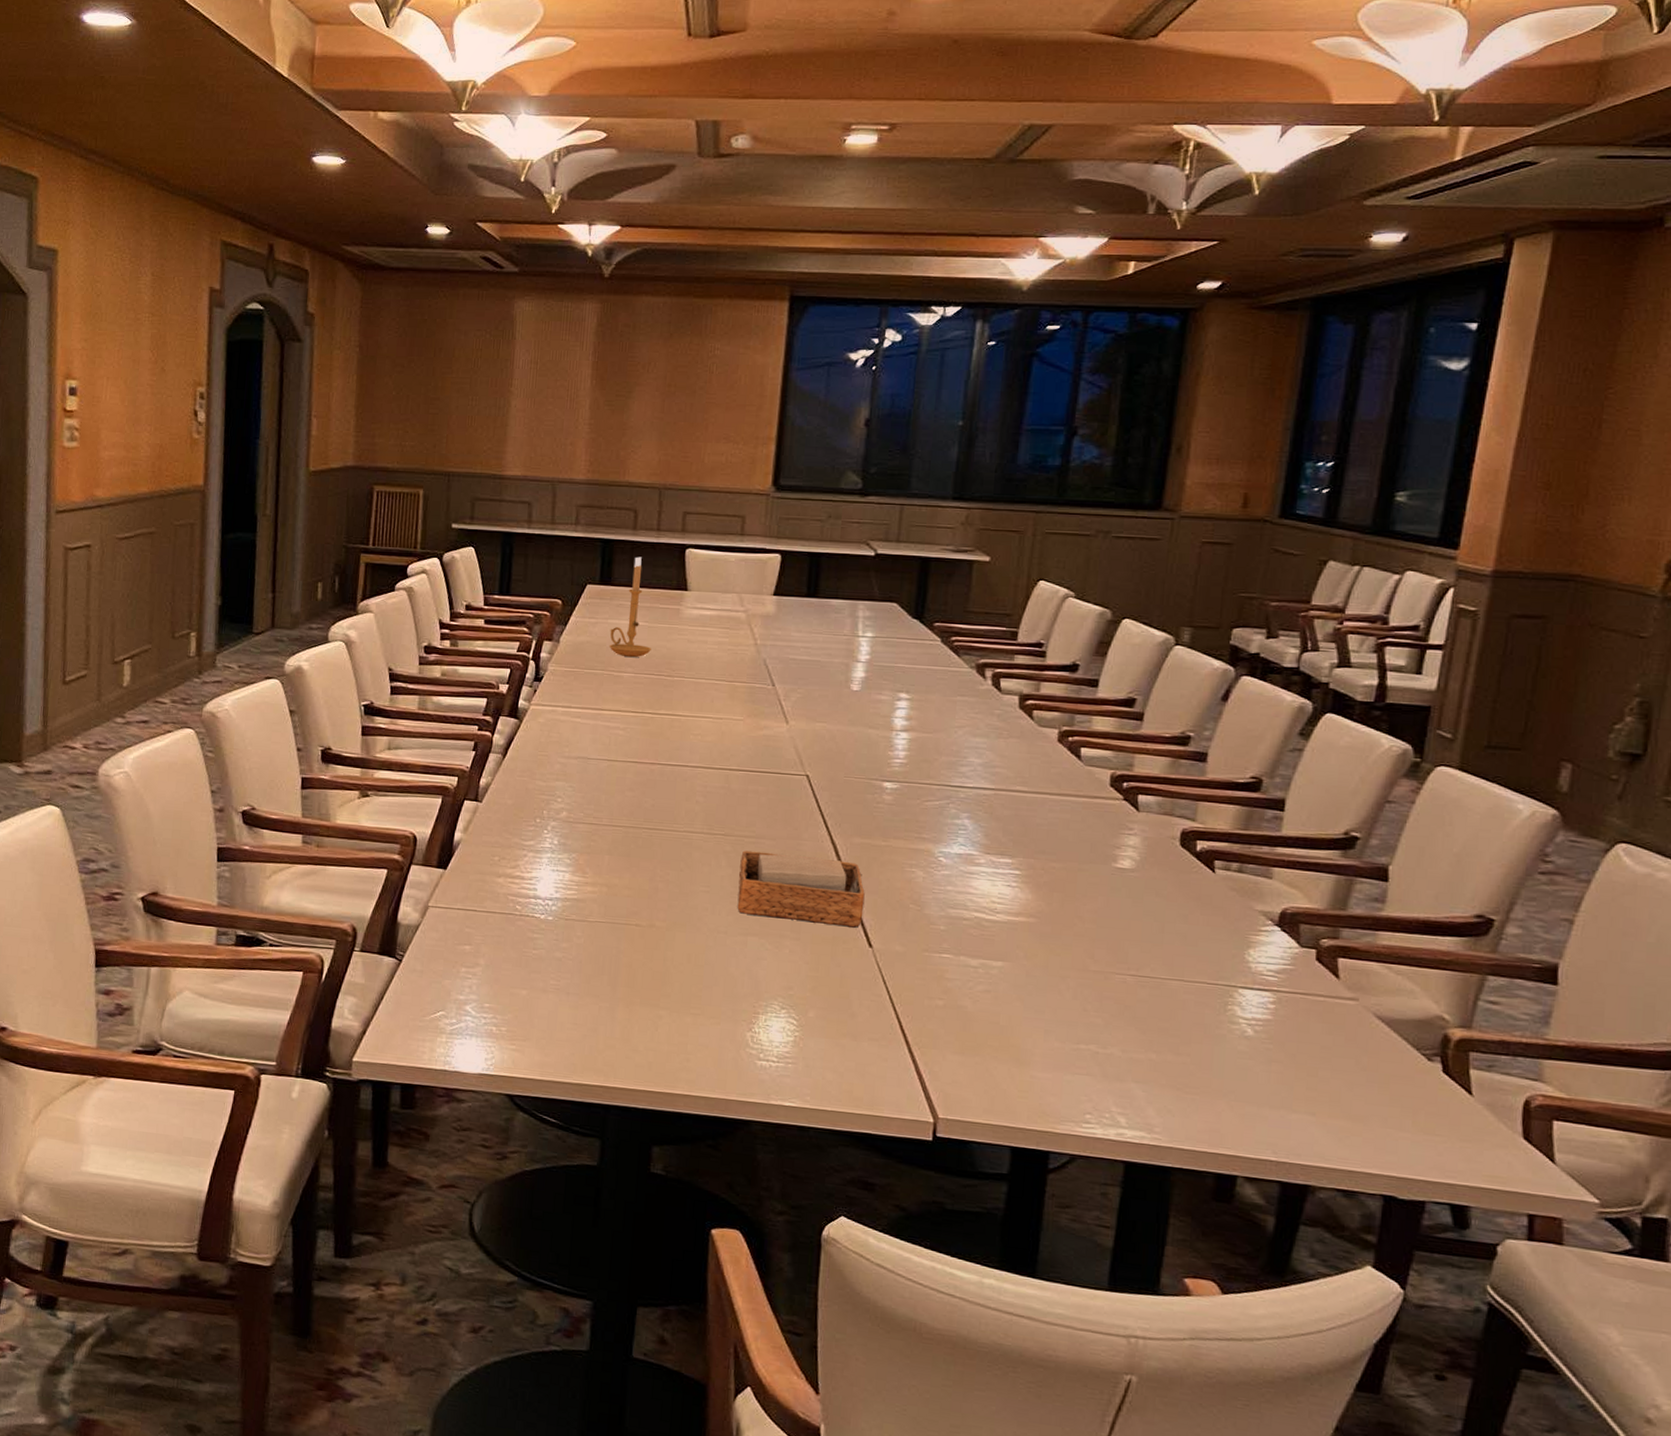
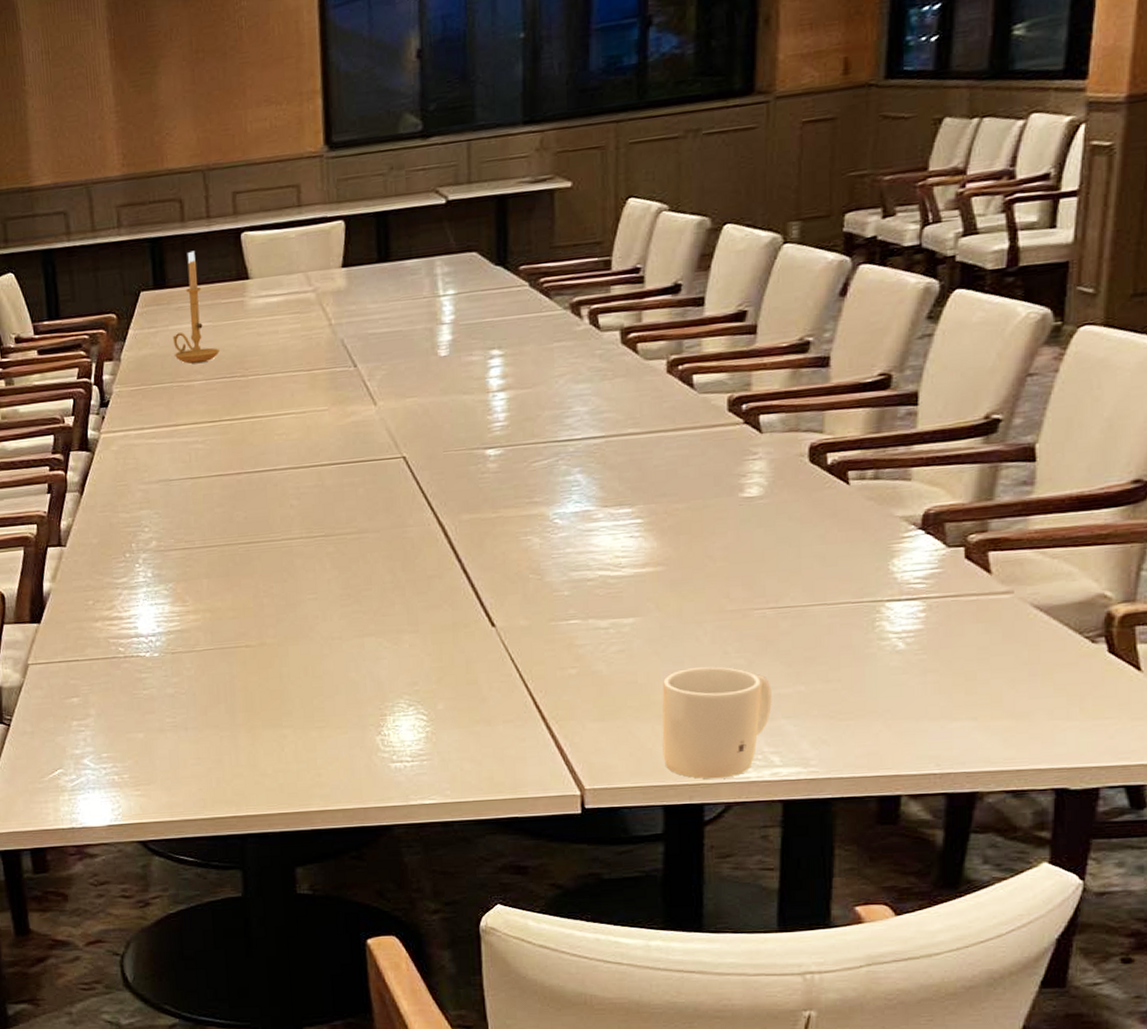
napkin holder: present [737,850,865,928] -> none [345,541,482,616]
mug: none [1016,1018,1125,1131] -> present [662,666,772,779]

